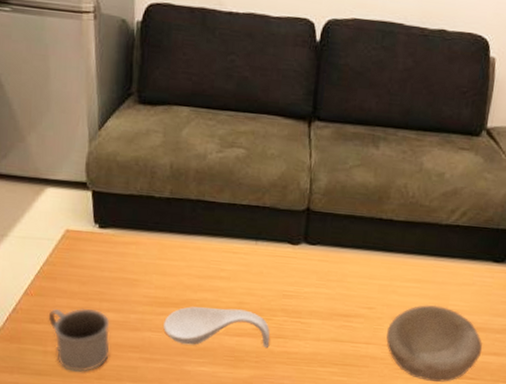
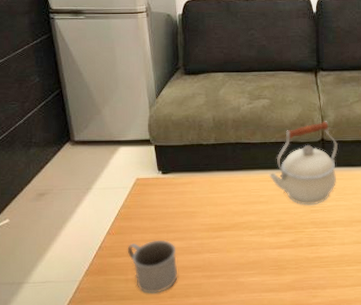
spoon rest: present [163,306,270,348] -> none [219,226,305,261]
kettle: none [235,185,327,289] -> present [269,121,338,206]

